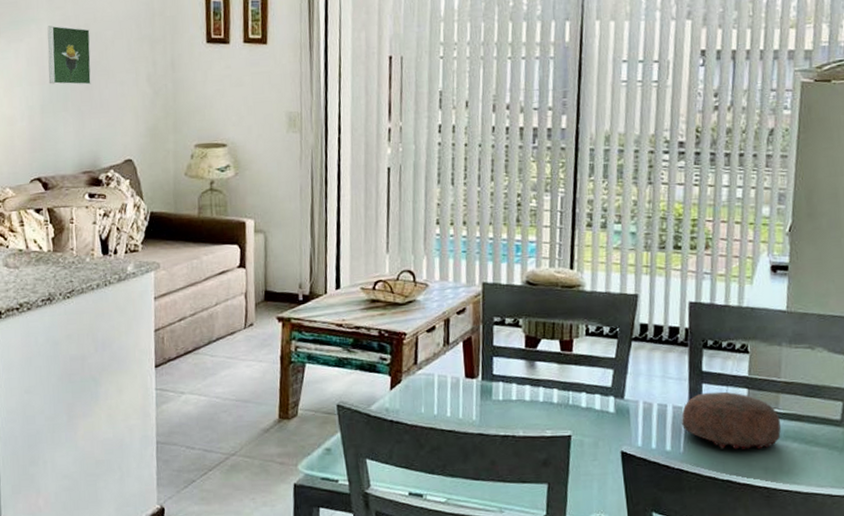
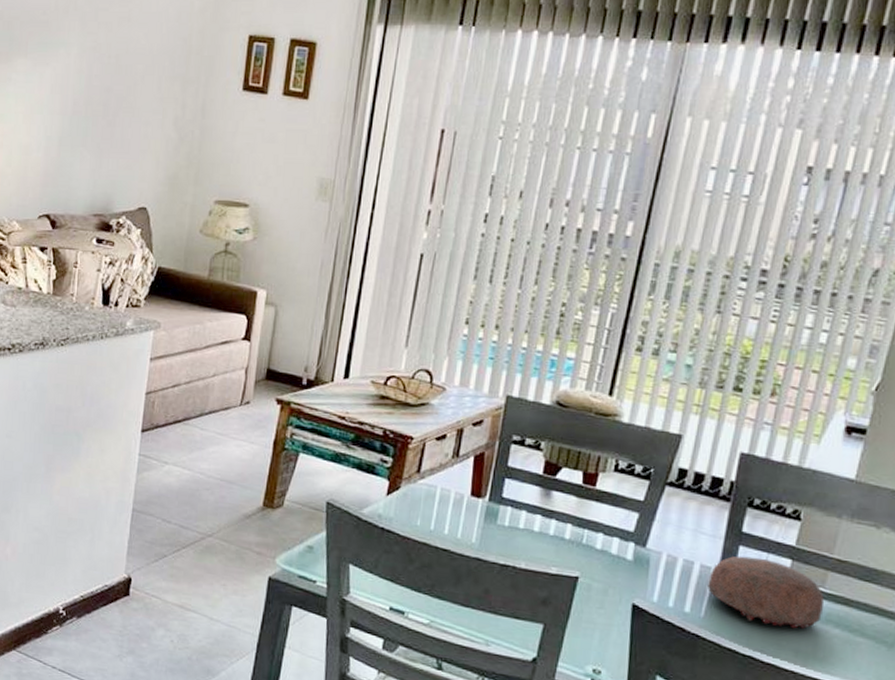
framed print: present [47,25,91,85] -> none [70,52,120,121]

